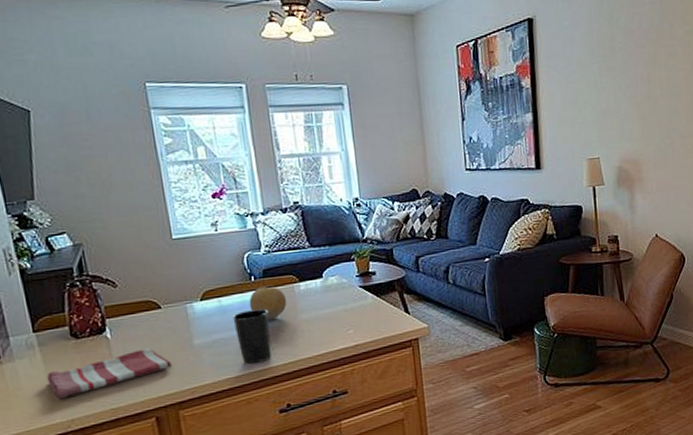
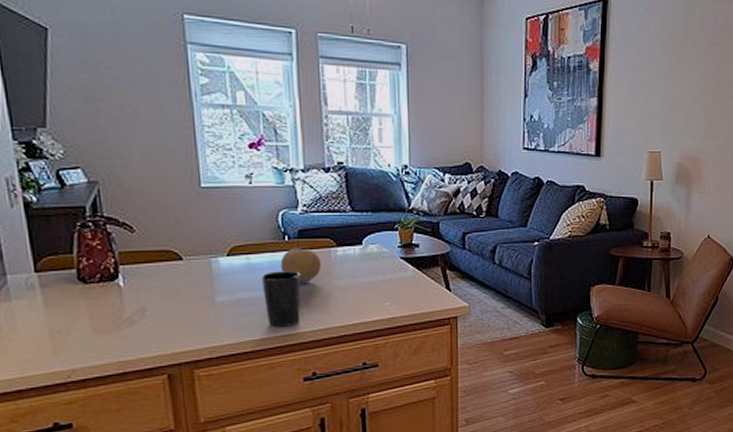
dish towel: present [46,348,172,399] -> none [47,301,190,347]

